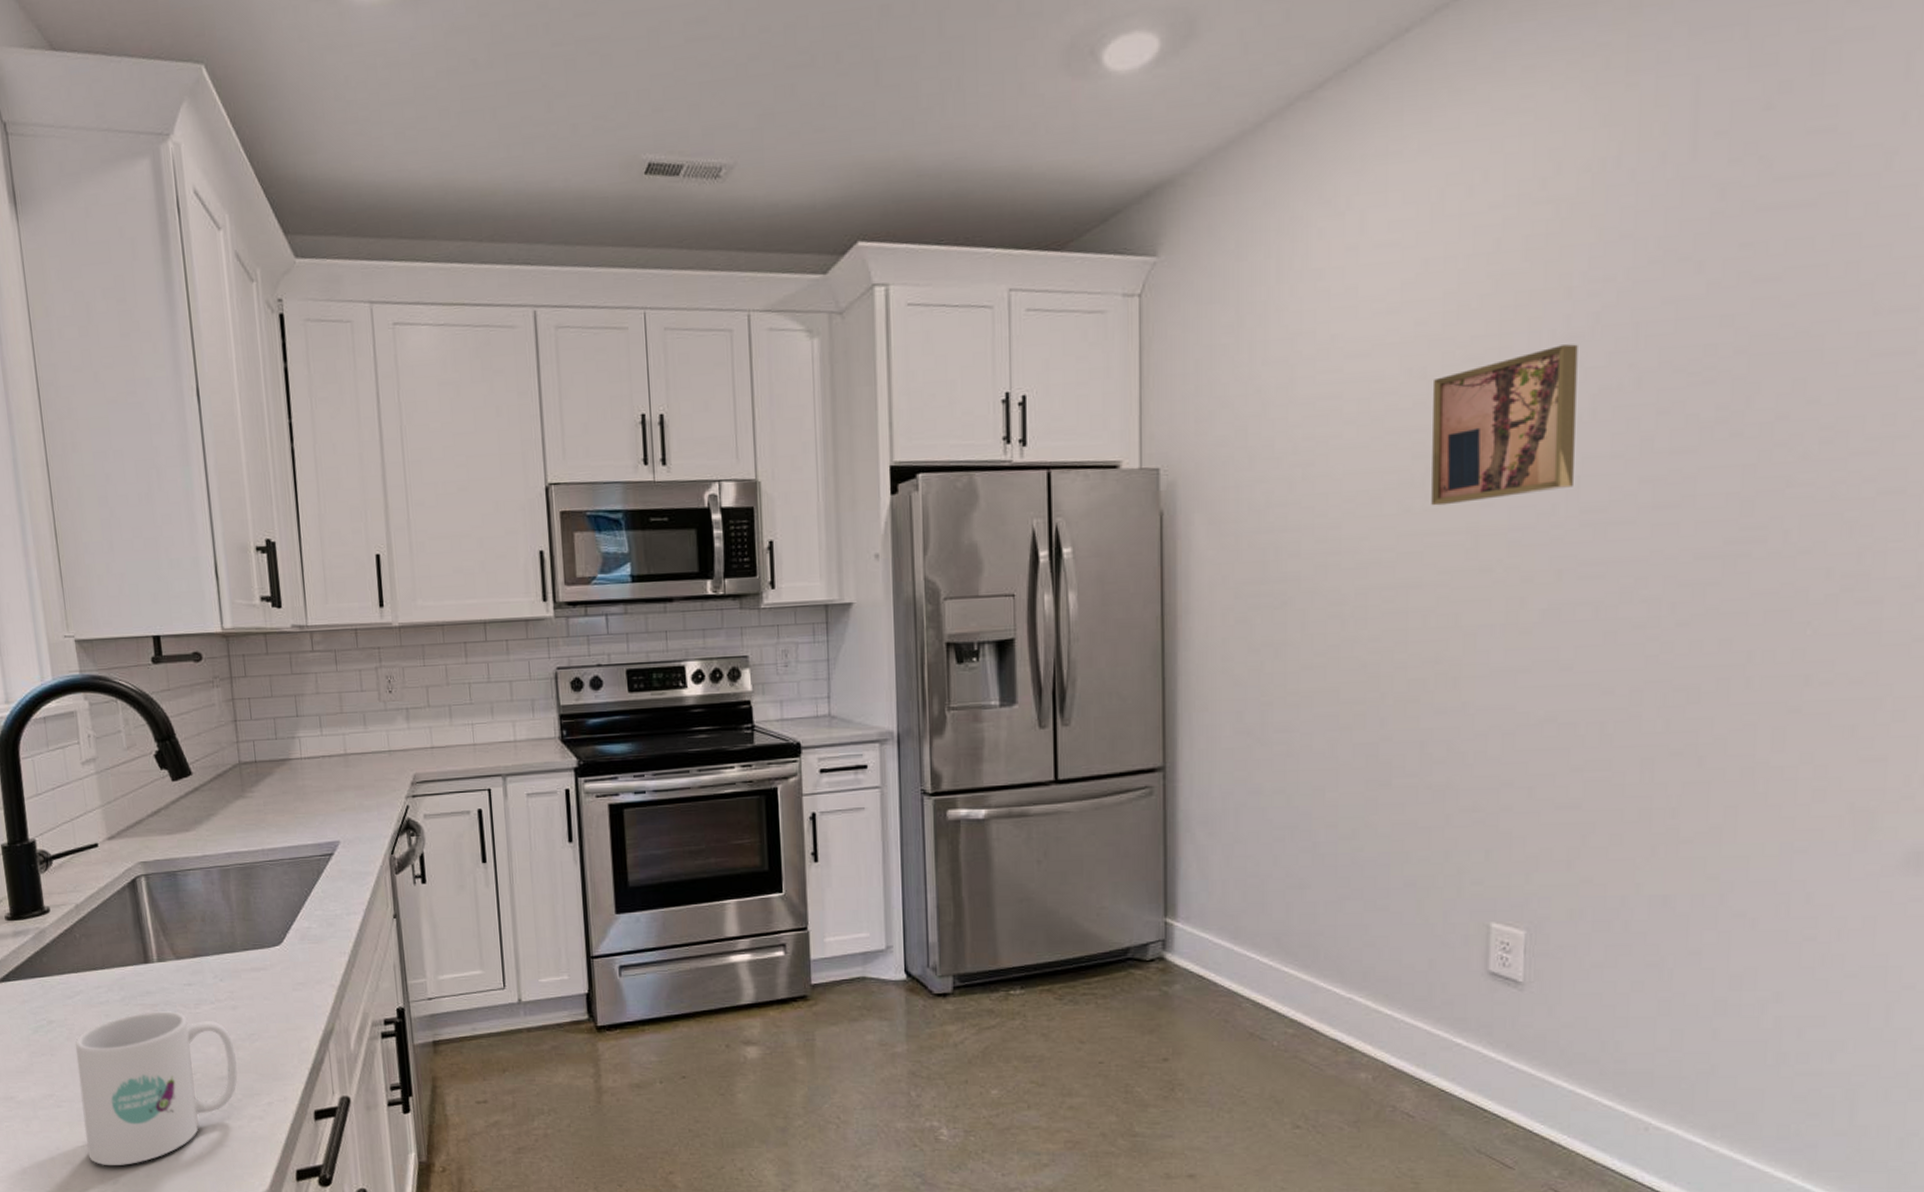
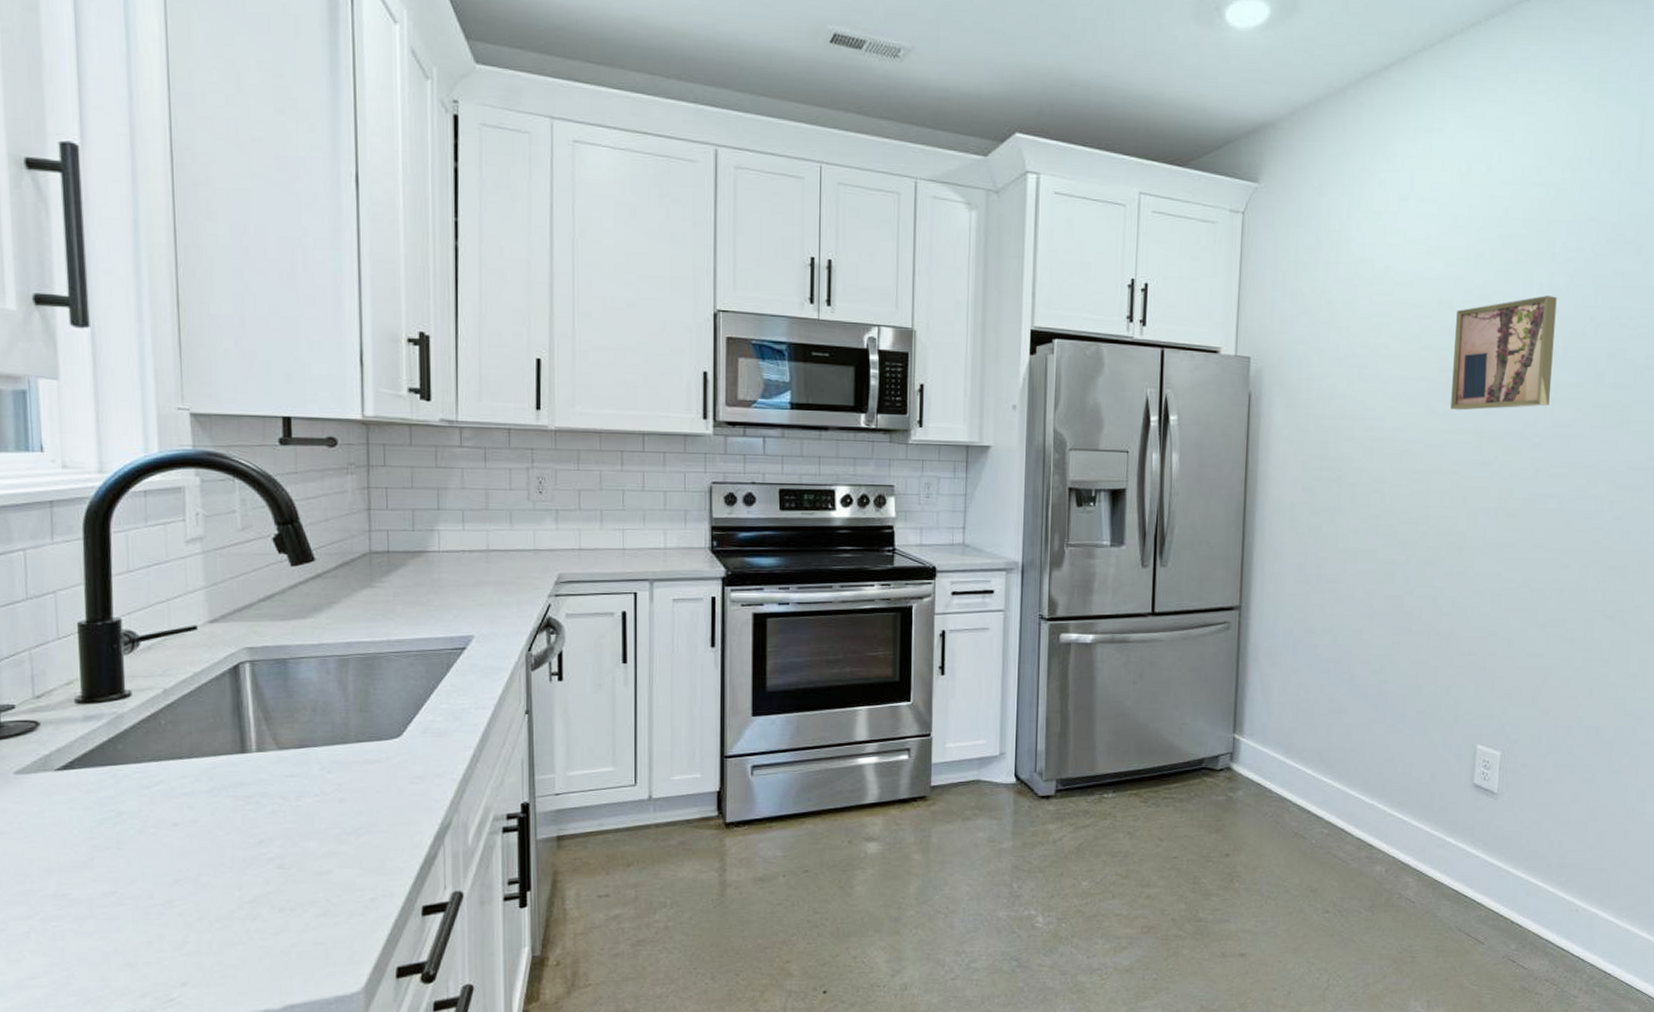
mug: present [75,1011,238,1166] -> none [148,803,340,968]

